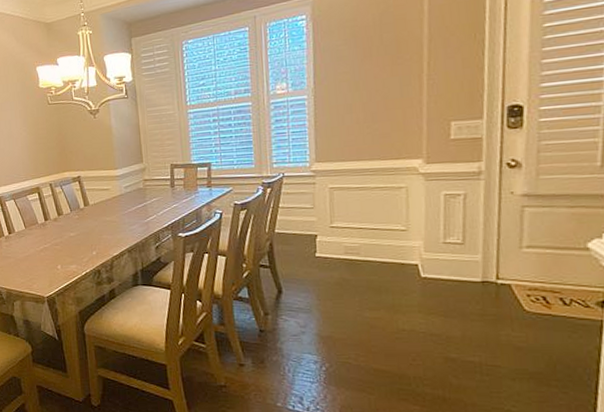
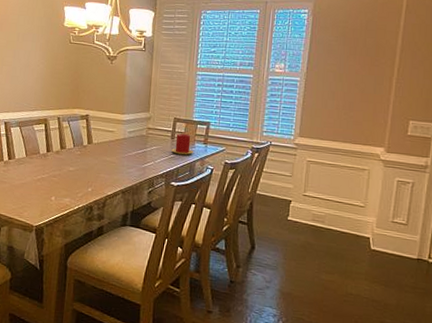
candle: none [173,179,197,203] -> present [171,133,193,155]

